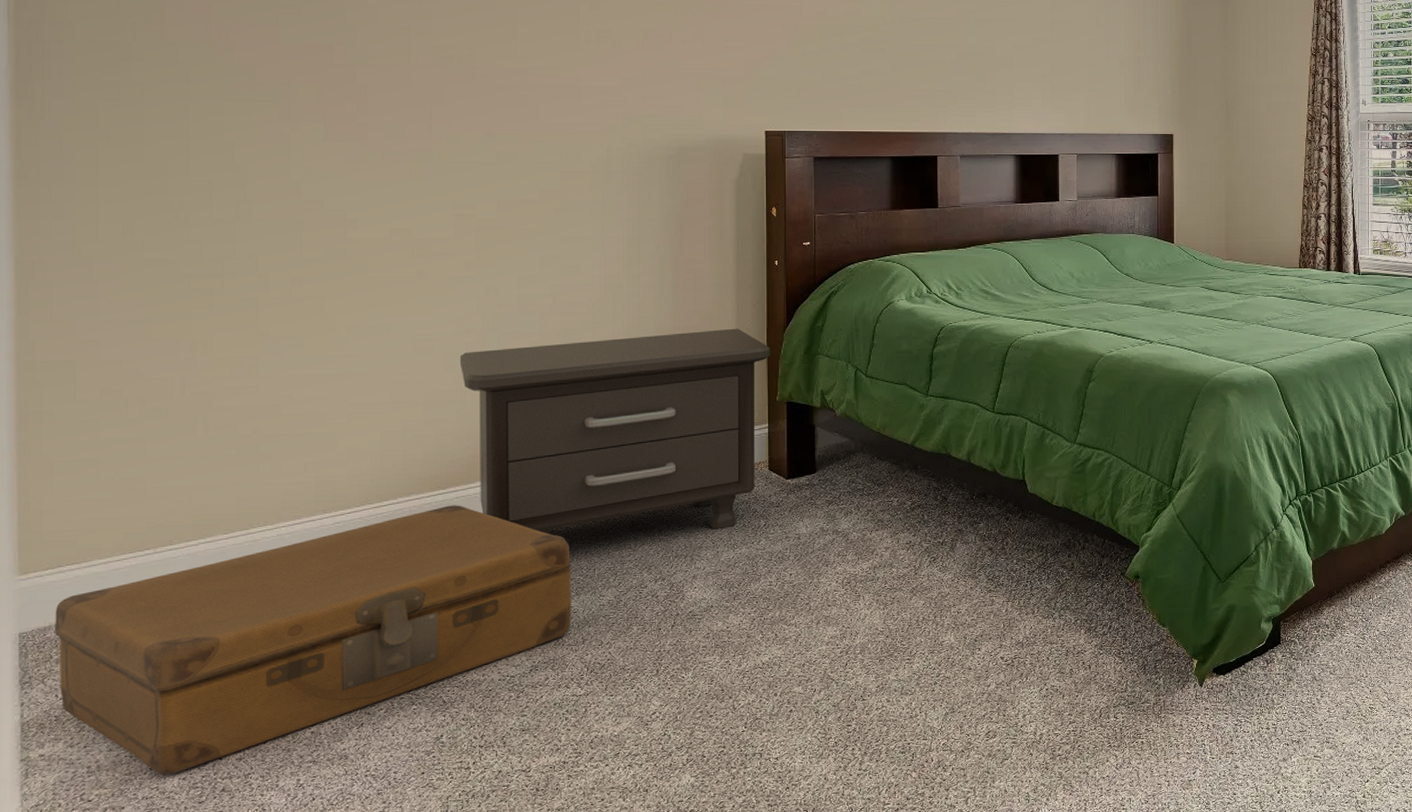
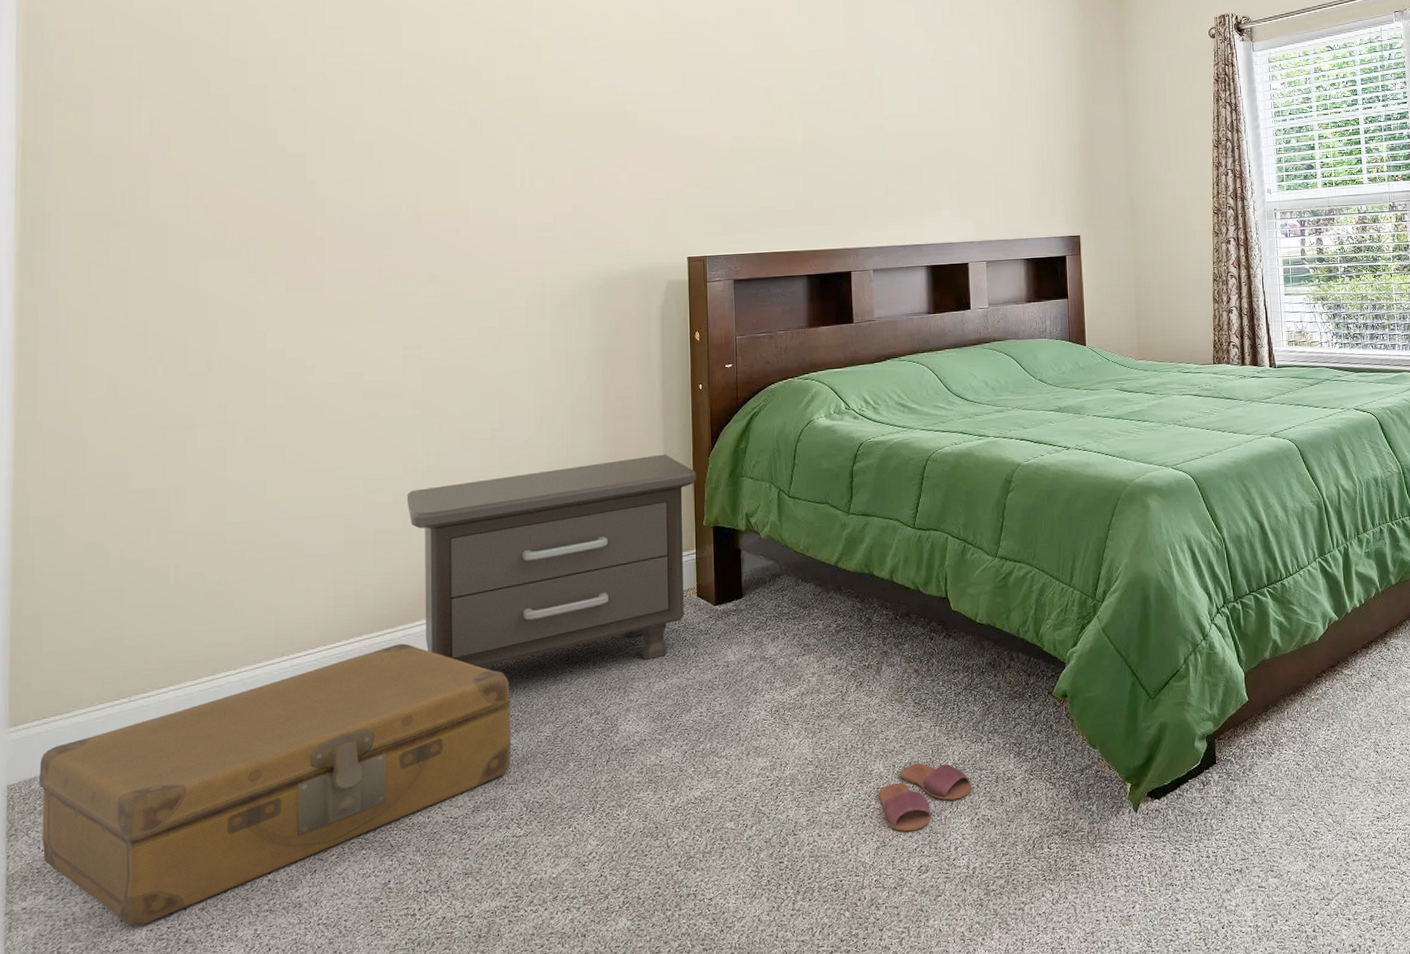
slippers: none [949,635,1042,700] -> present [879,762,972,832]

